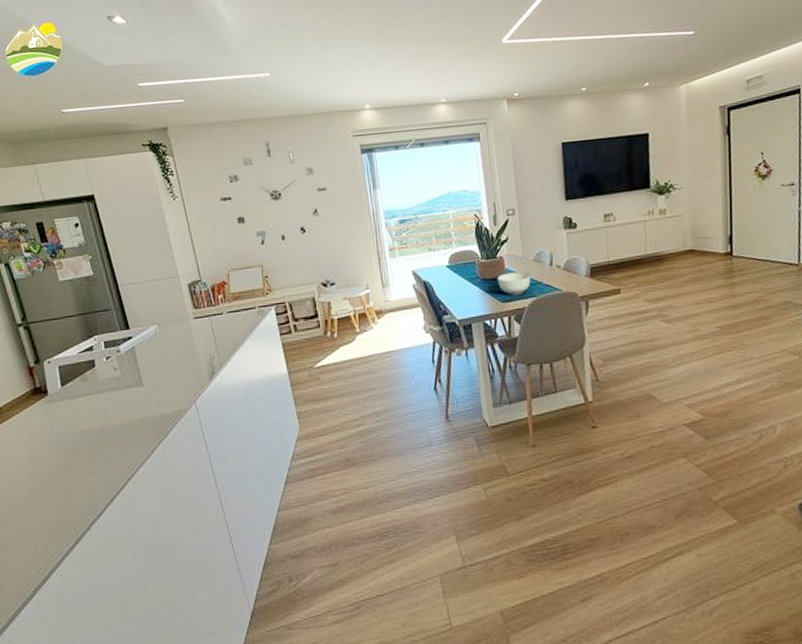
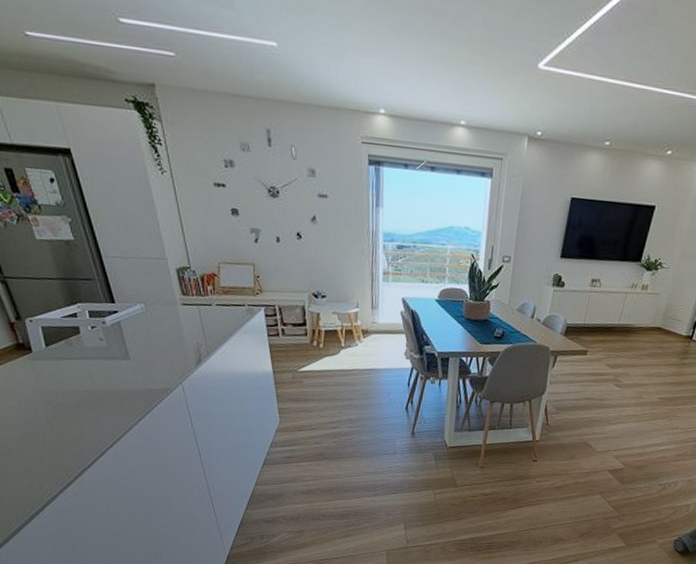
bowl: present [497,271,531,295] -> none [480,317,511,339]

